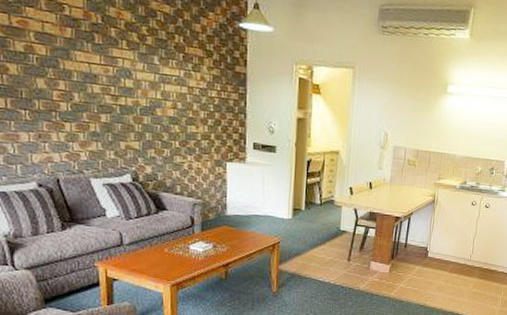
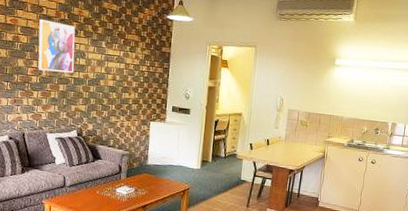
wall art: none [61,22,119,99] -> present [38,19,76,74]

